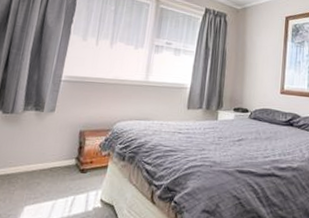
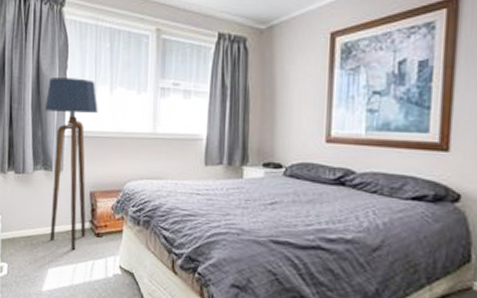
floor lamp: none [30,29,98,187] -> present [44,78,98,251]

